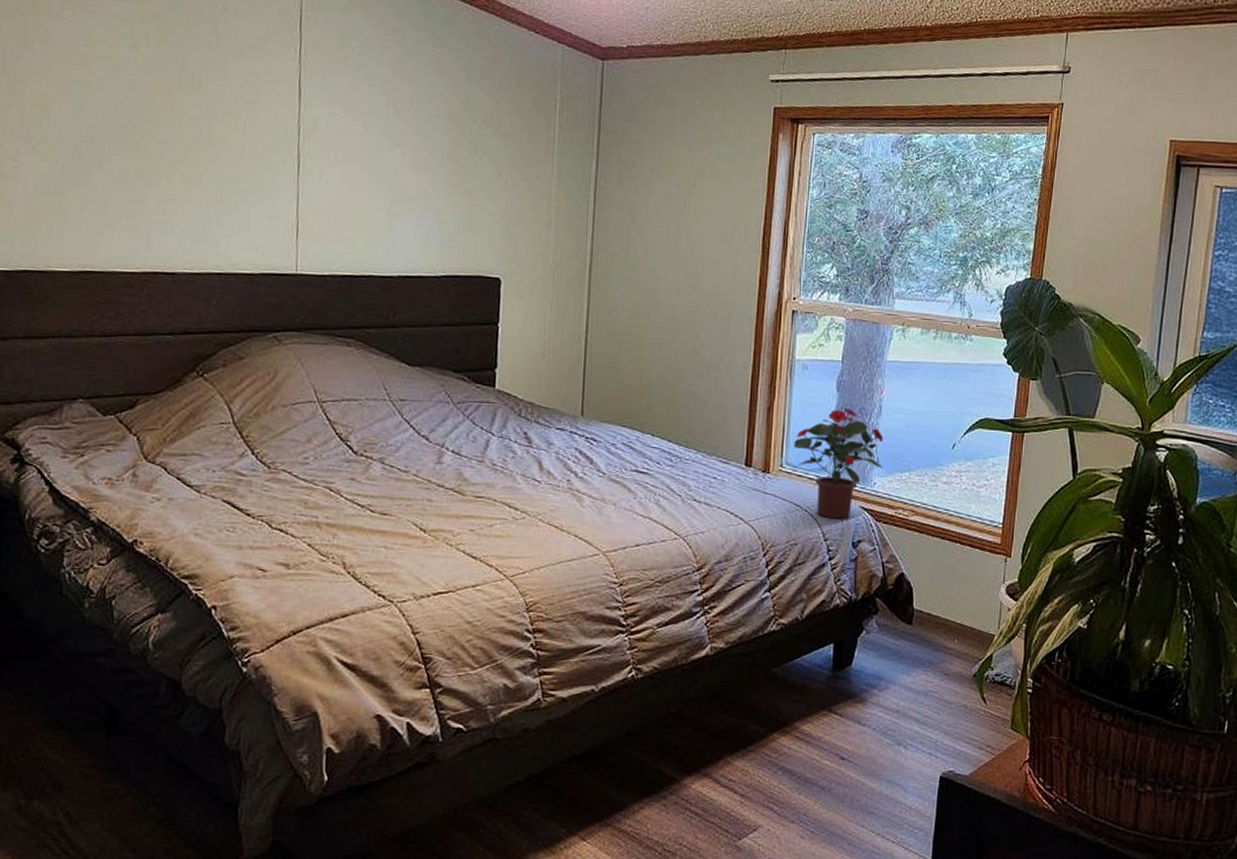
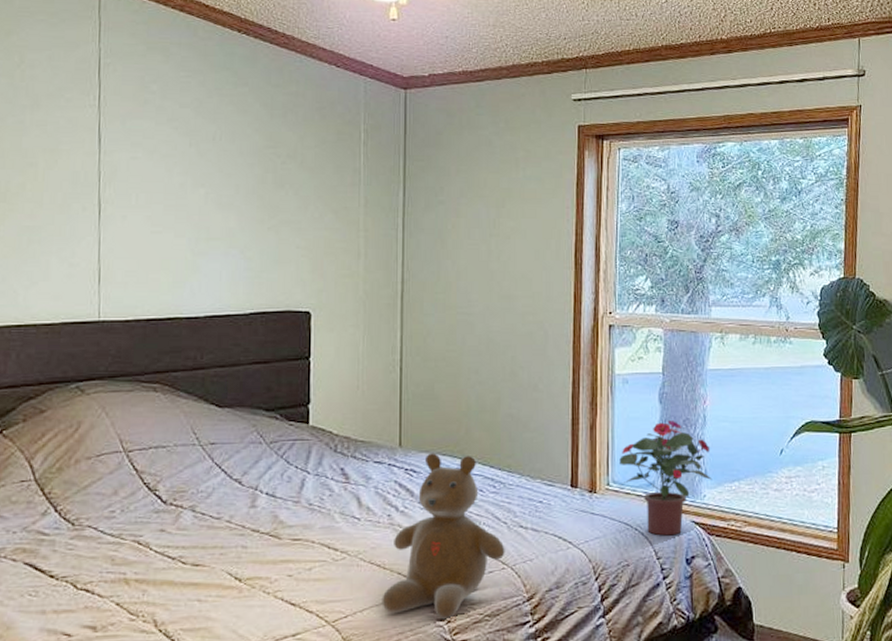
stuffed bear: none [558,423,678,583] -> present [382,453,505,620]

